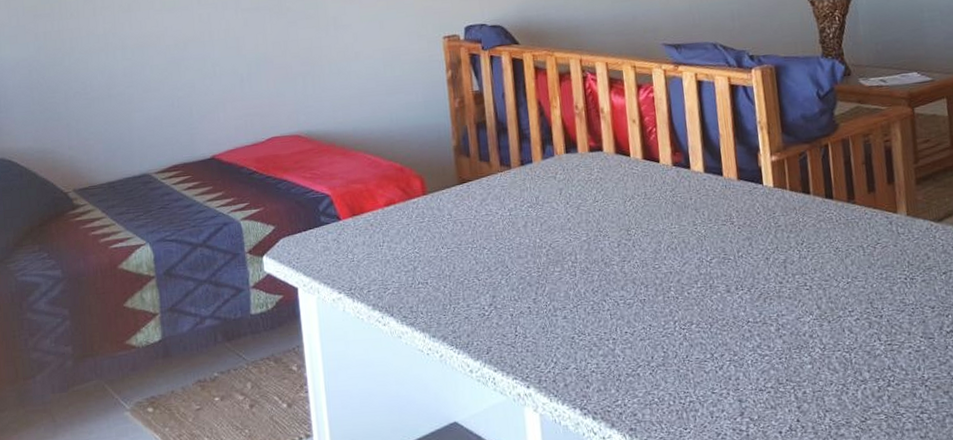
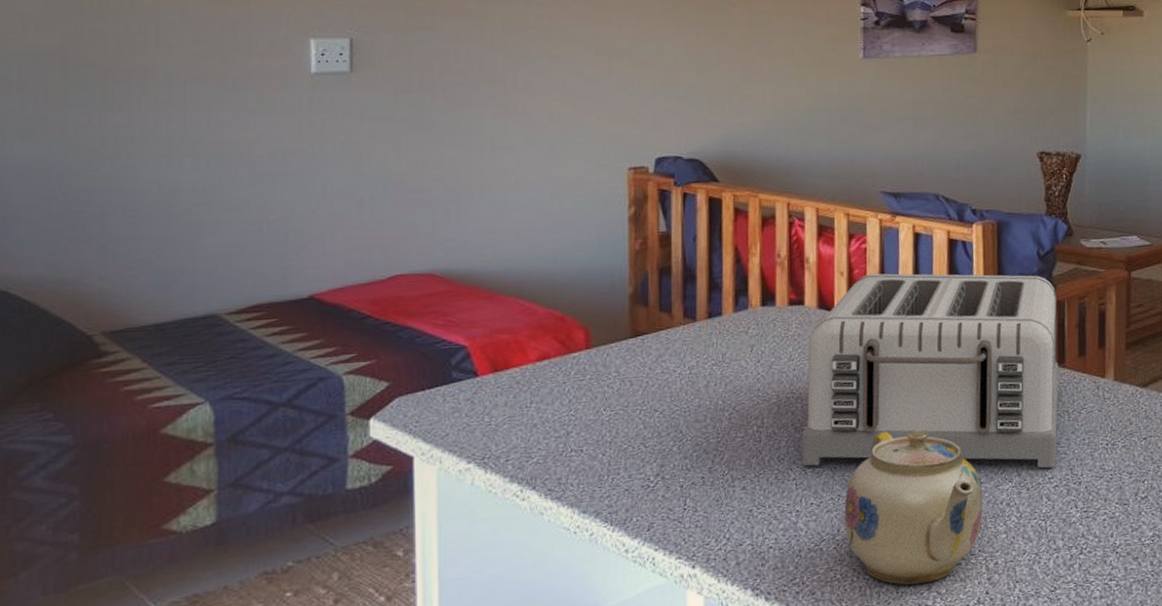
toaster: none [609,115,856,302] -> present [801,273,1059,469]
teapot: none [655,263,787,410] -> present [844,428,983,585]

